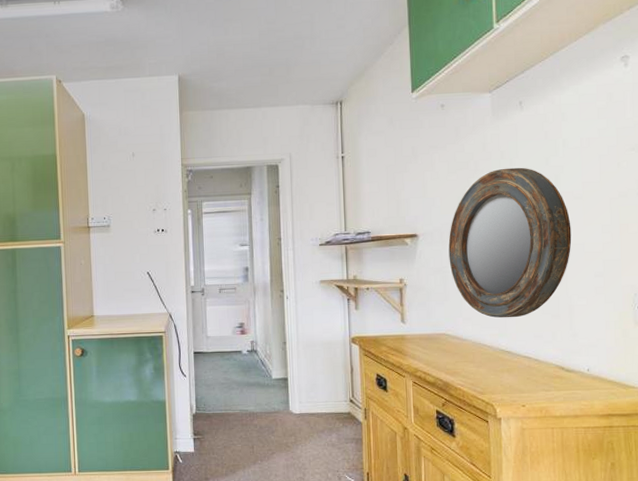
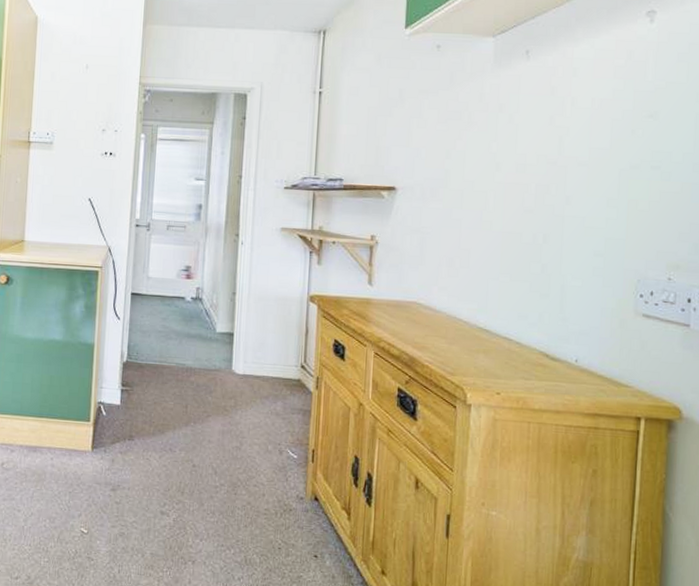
home mirror: present [448,167,572,318] -> none [429,123,572,293]

